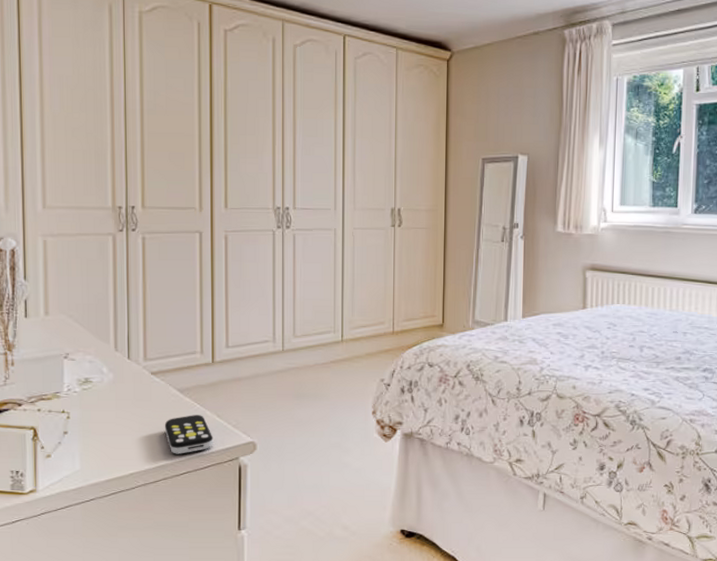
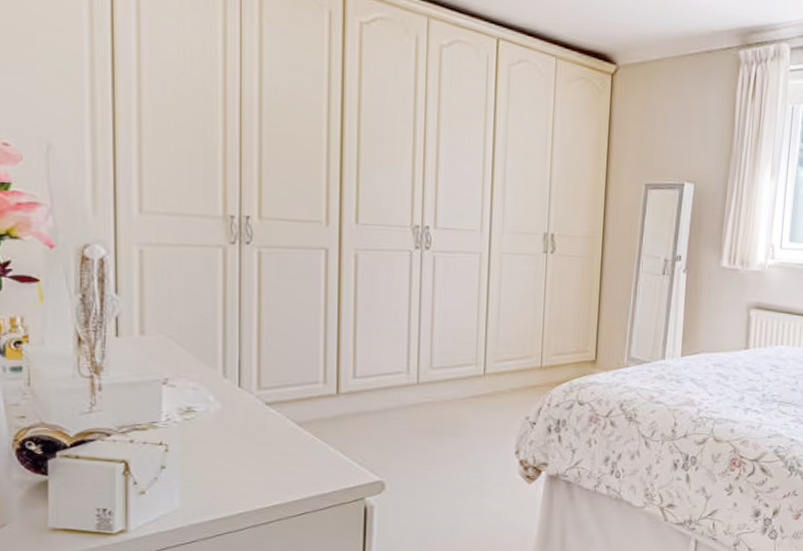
remote control: present [164,415,213,454] -> none [279,450,336,493]

